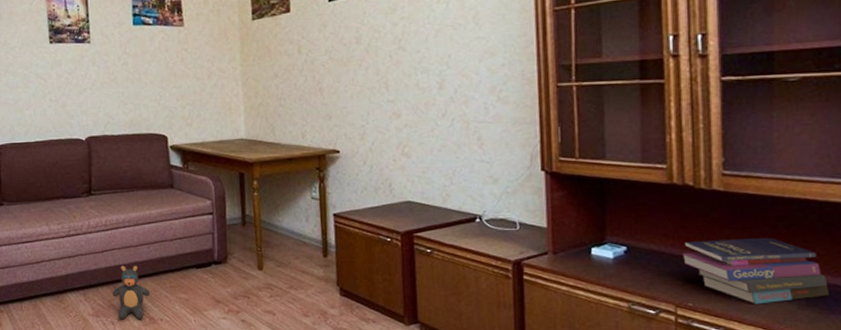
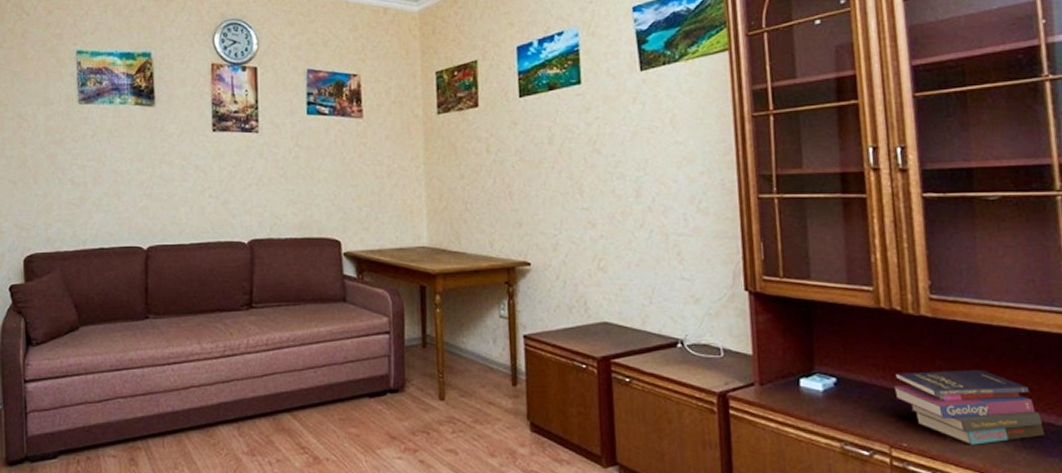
stuffed animal: present [112,265,150,320] -> none [271,393,316,460]

